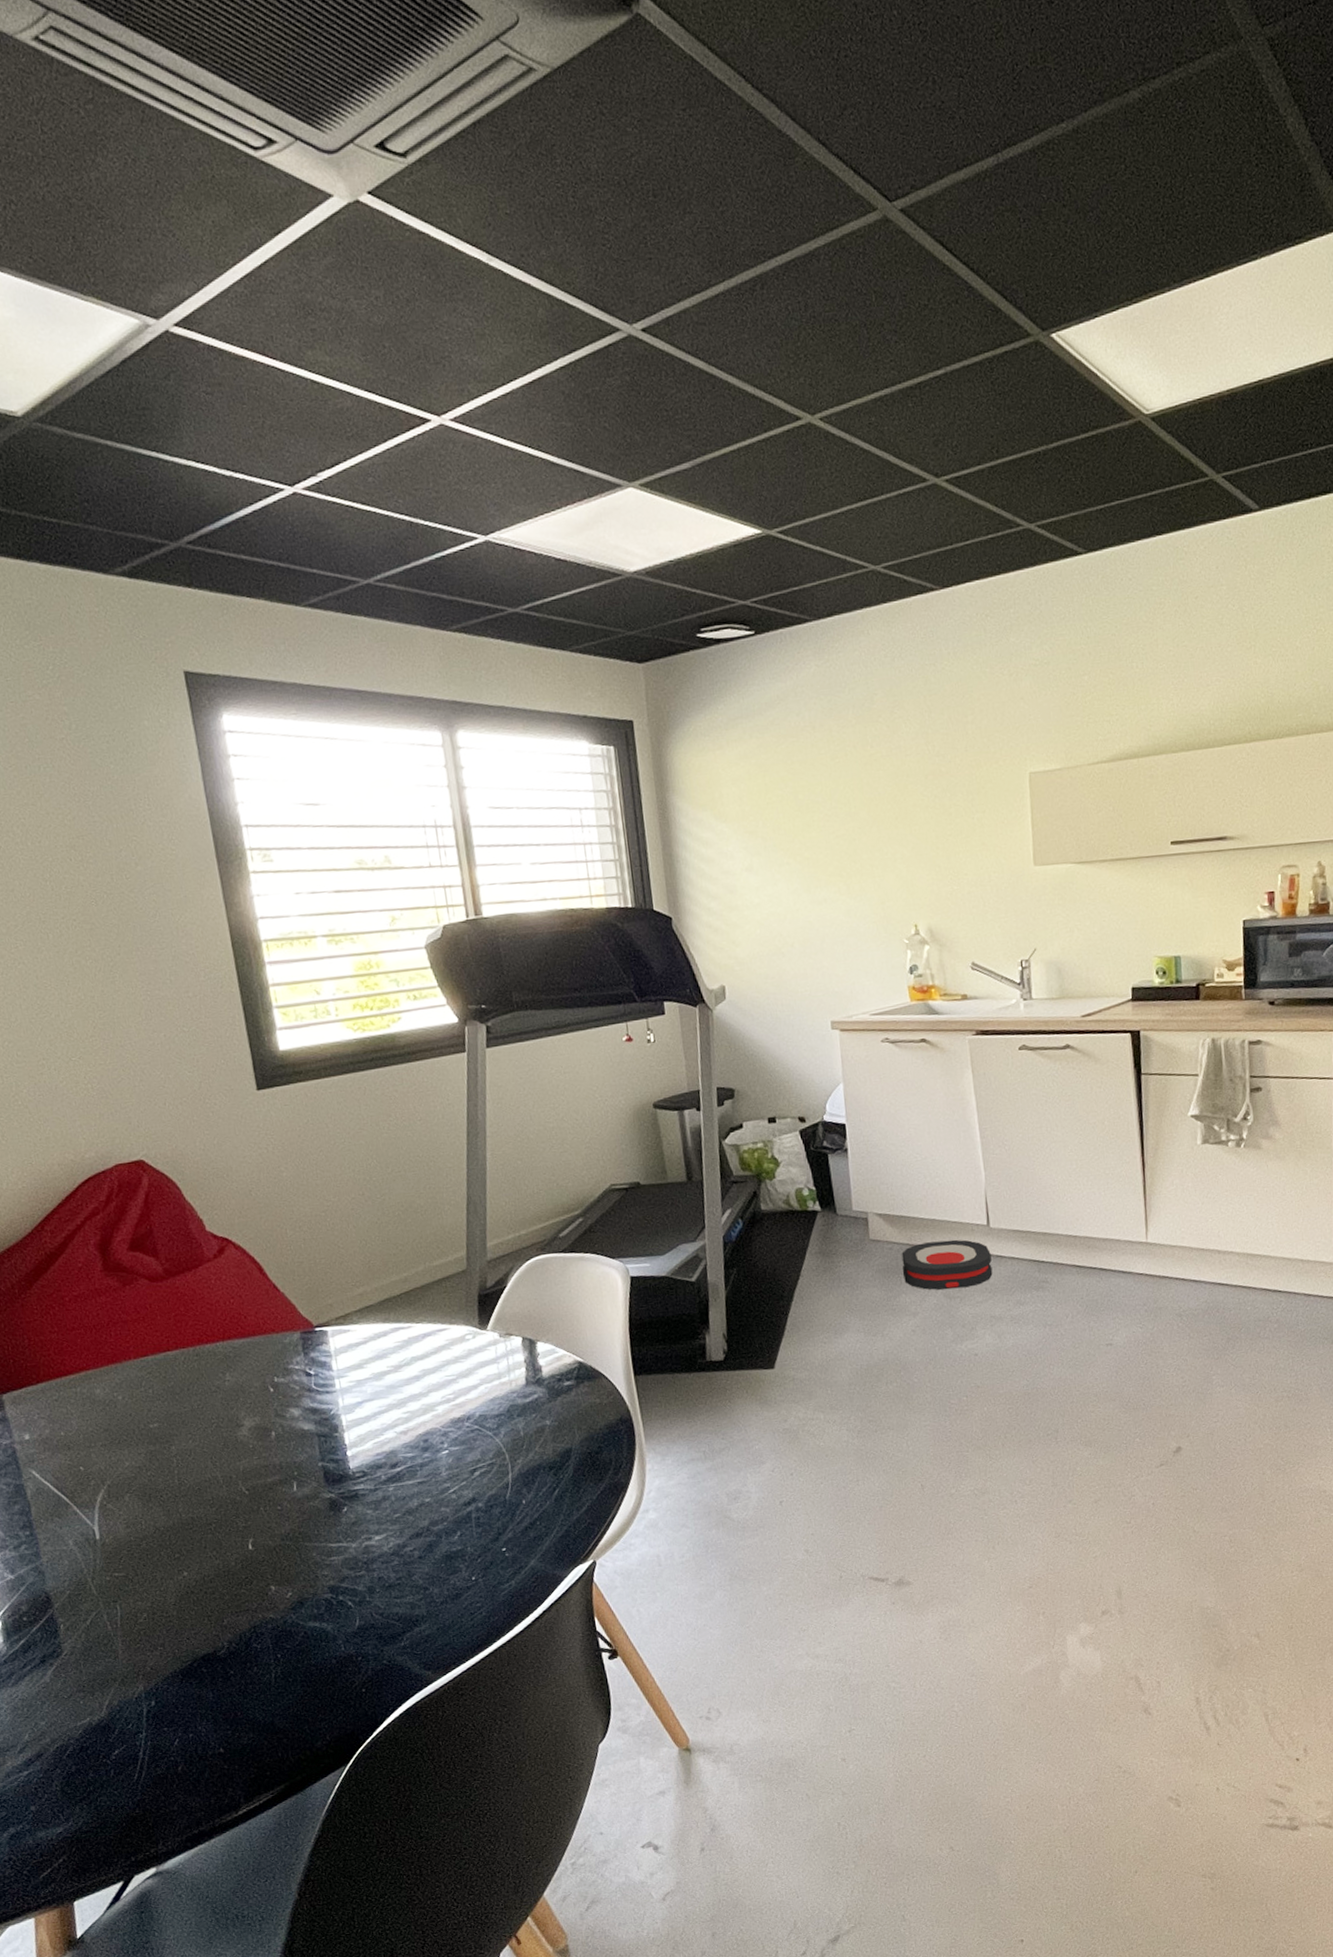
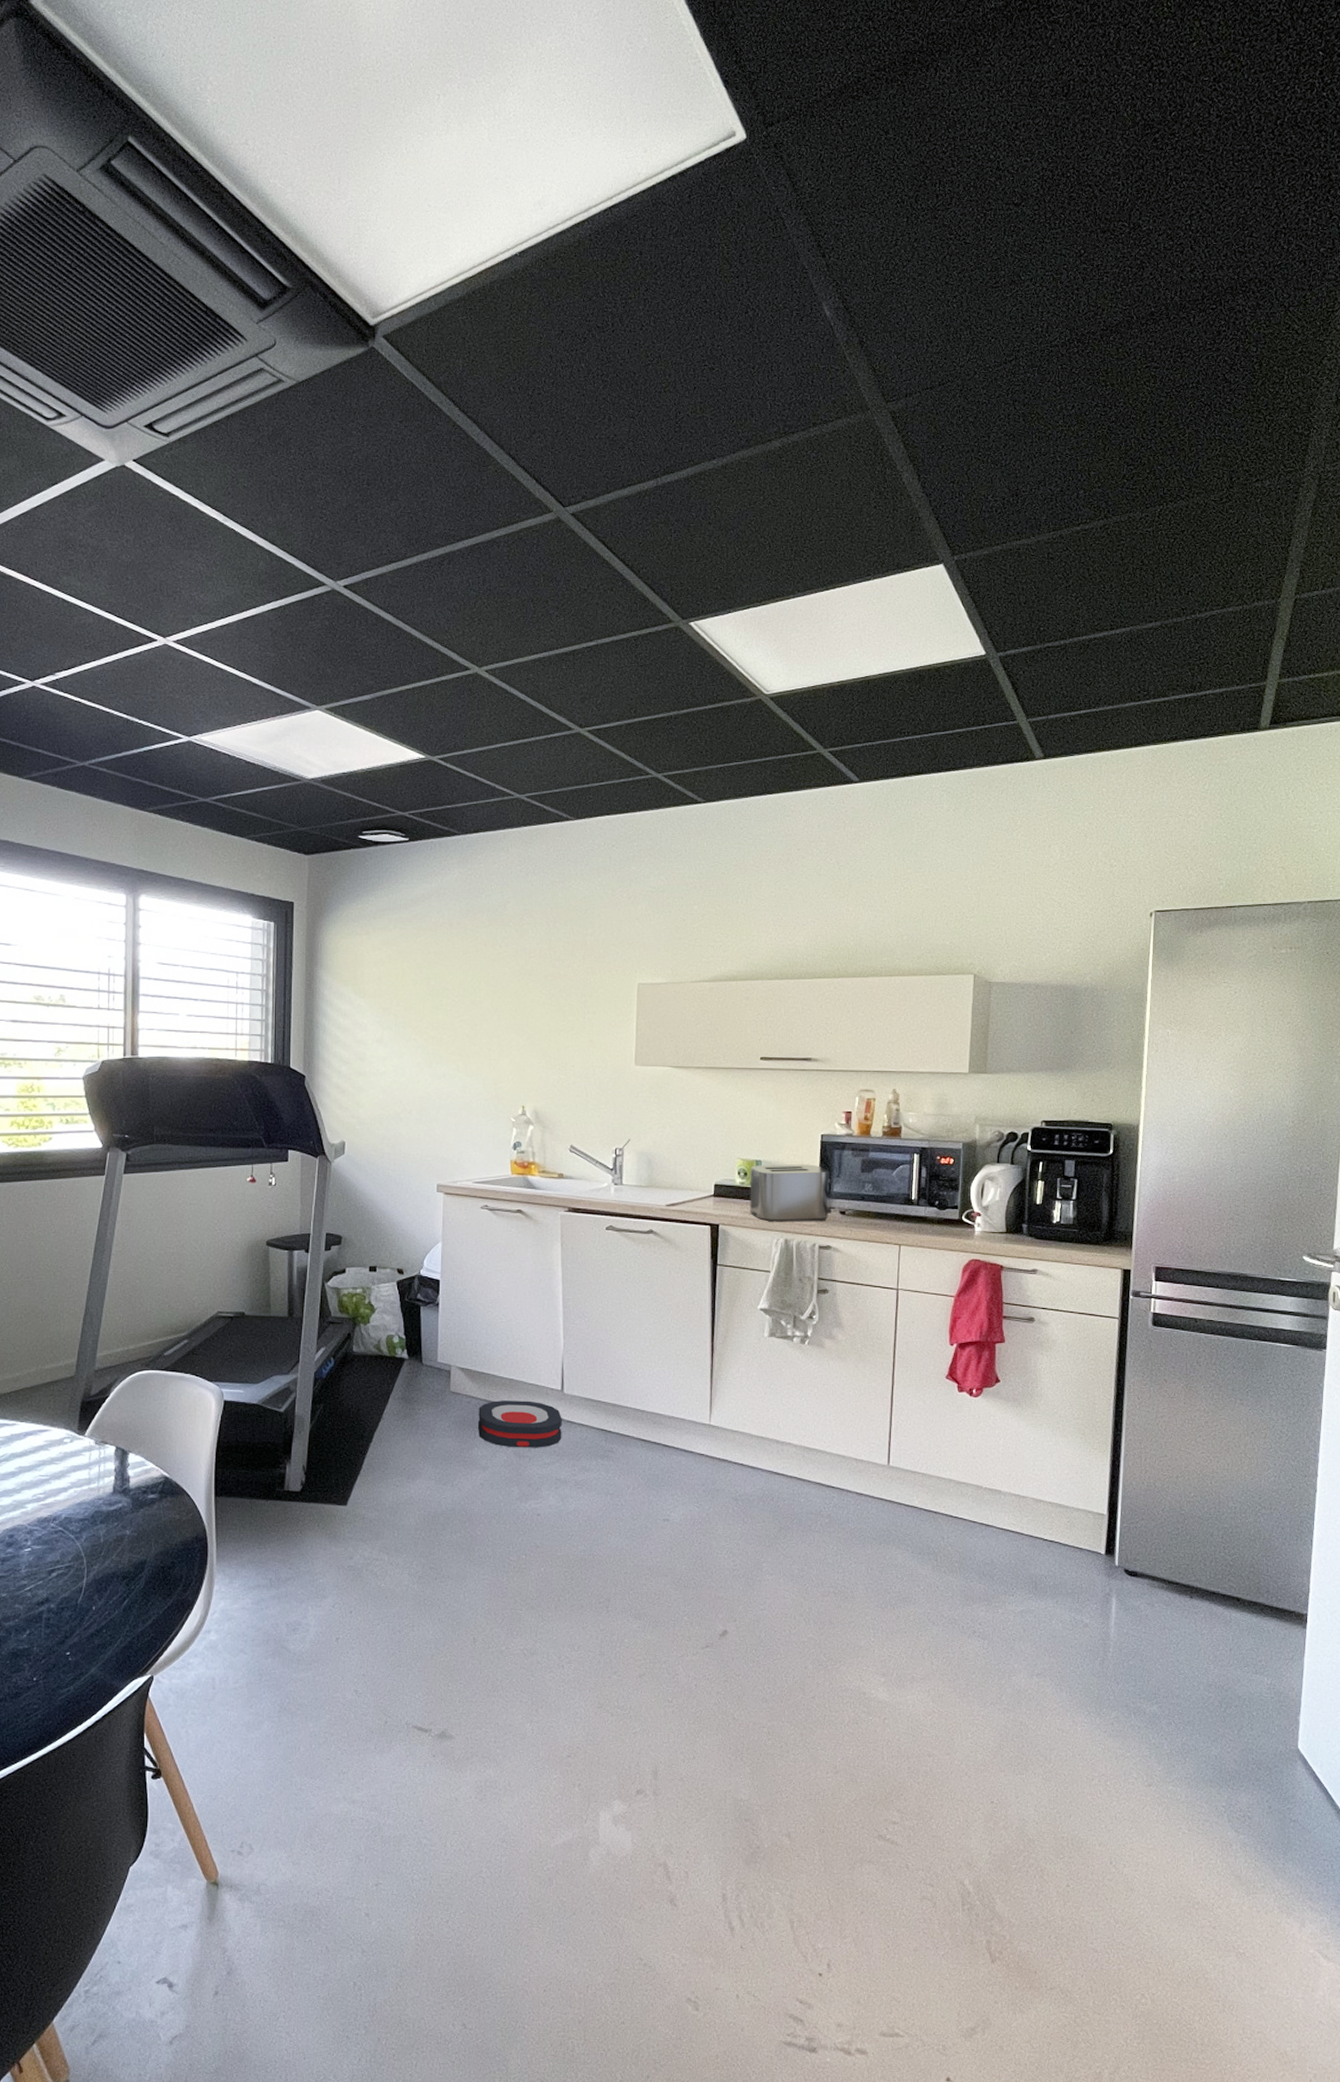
toaster: none [1168,954,1260,1022] -> present [750,1164,831,1222]

